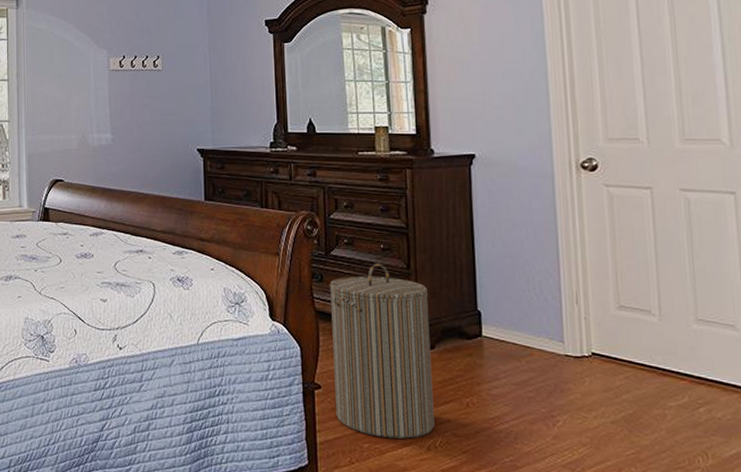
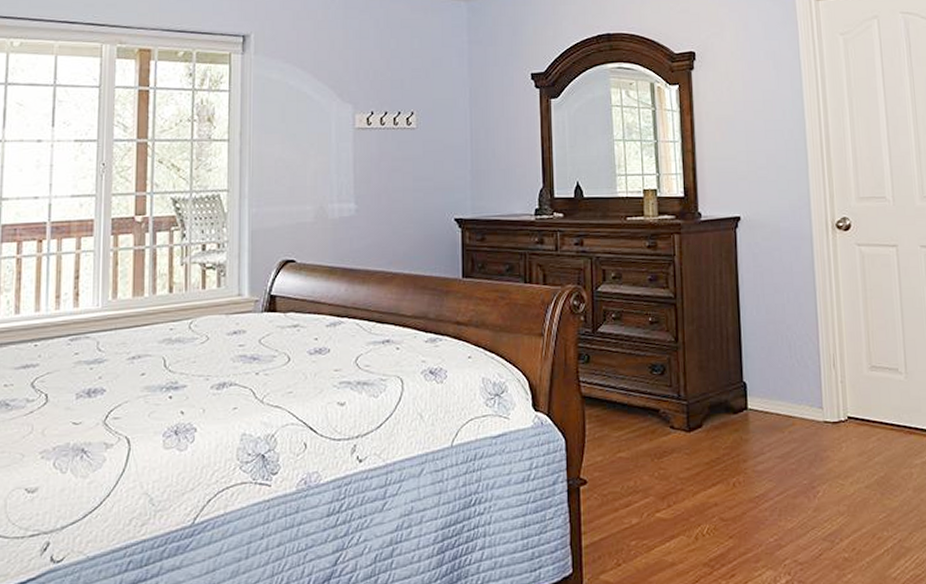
laundry hamper: present [329,263,435,439] -> none [596,338,702,532]

